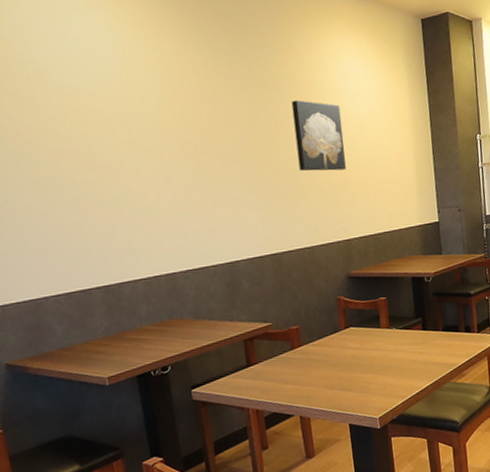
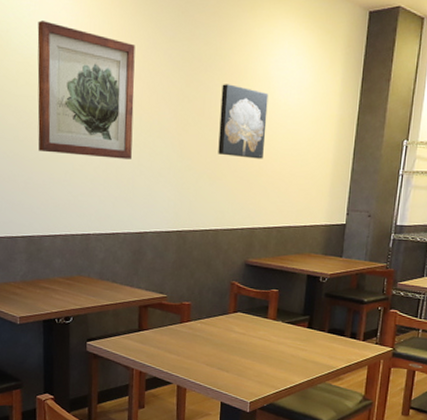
wall art: none [79,55,208,193] -> present [37,20,135,159]

